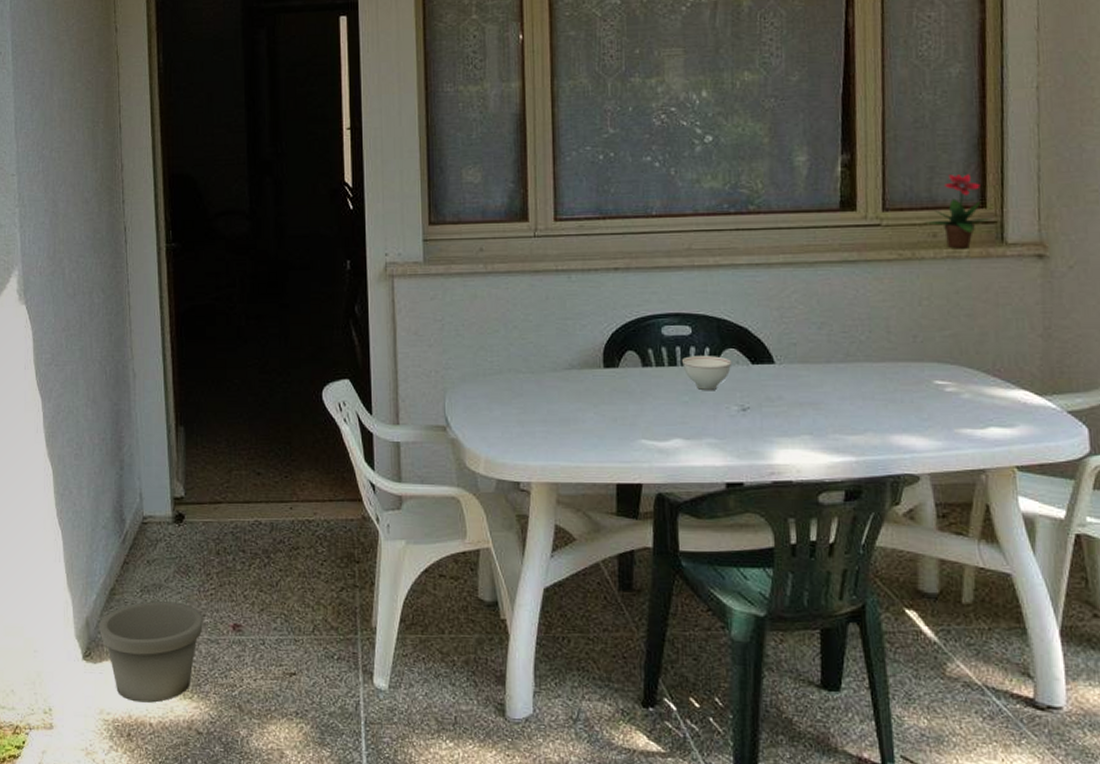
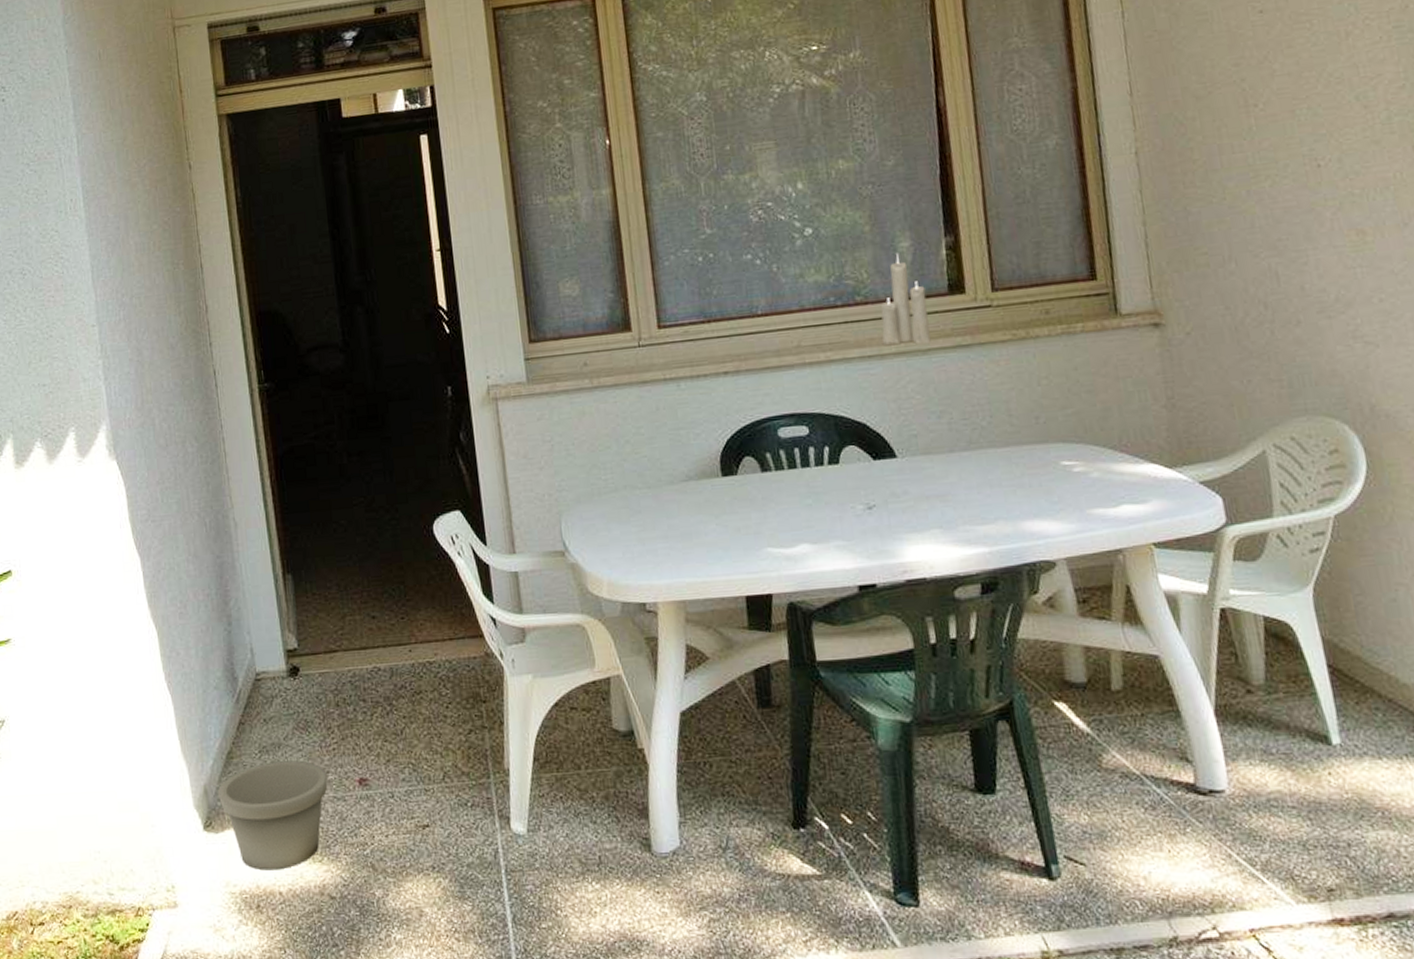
bowl: present [682,356,732,391] -> none [802,454,854,492]
candle: none [770,166,818,257] -> present [880,253,931,346]
potted flower: present [924,174,992,251] -> none [1035,247,1104,326]

